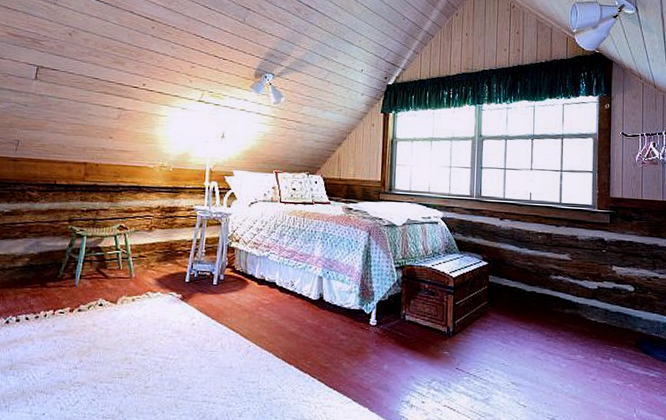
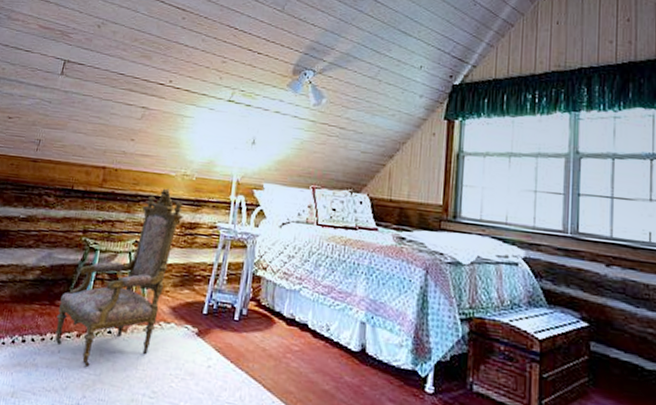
armchair: none [48,179,163,337] -> present [55,188,183,368]

